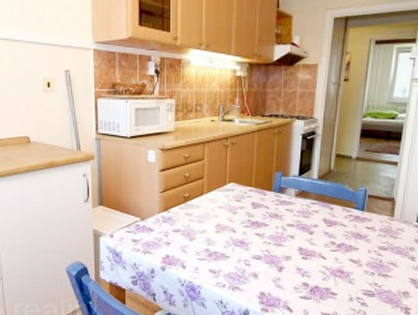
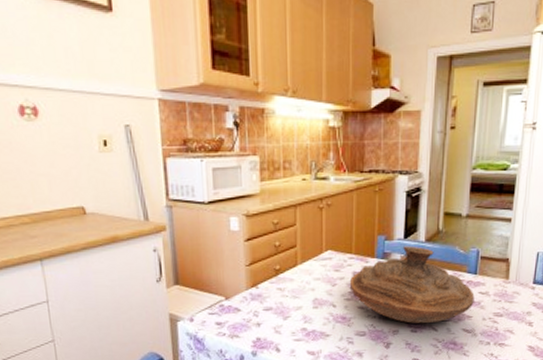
decorative bowl: none [248,182,361,253] -> present [349,246,475,324]

